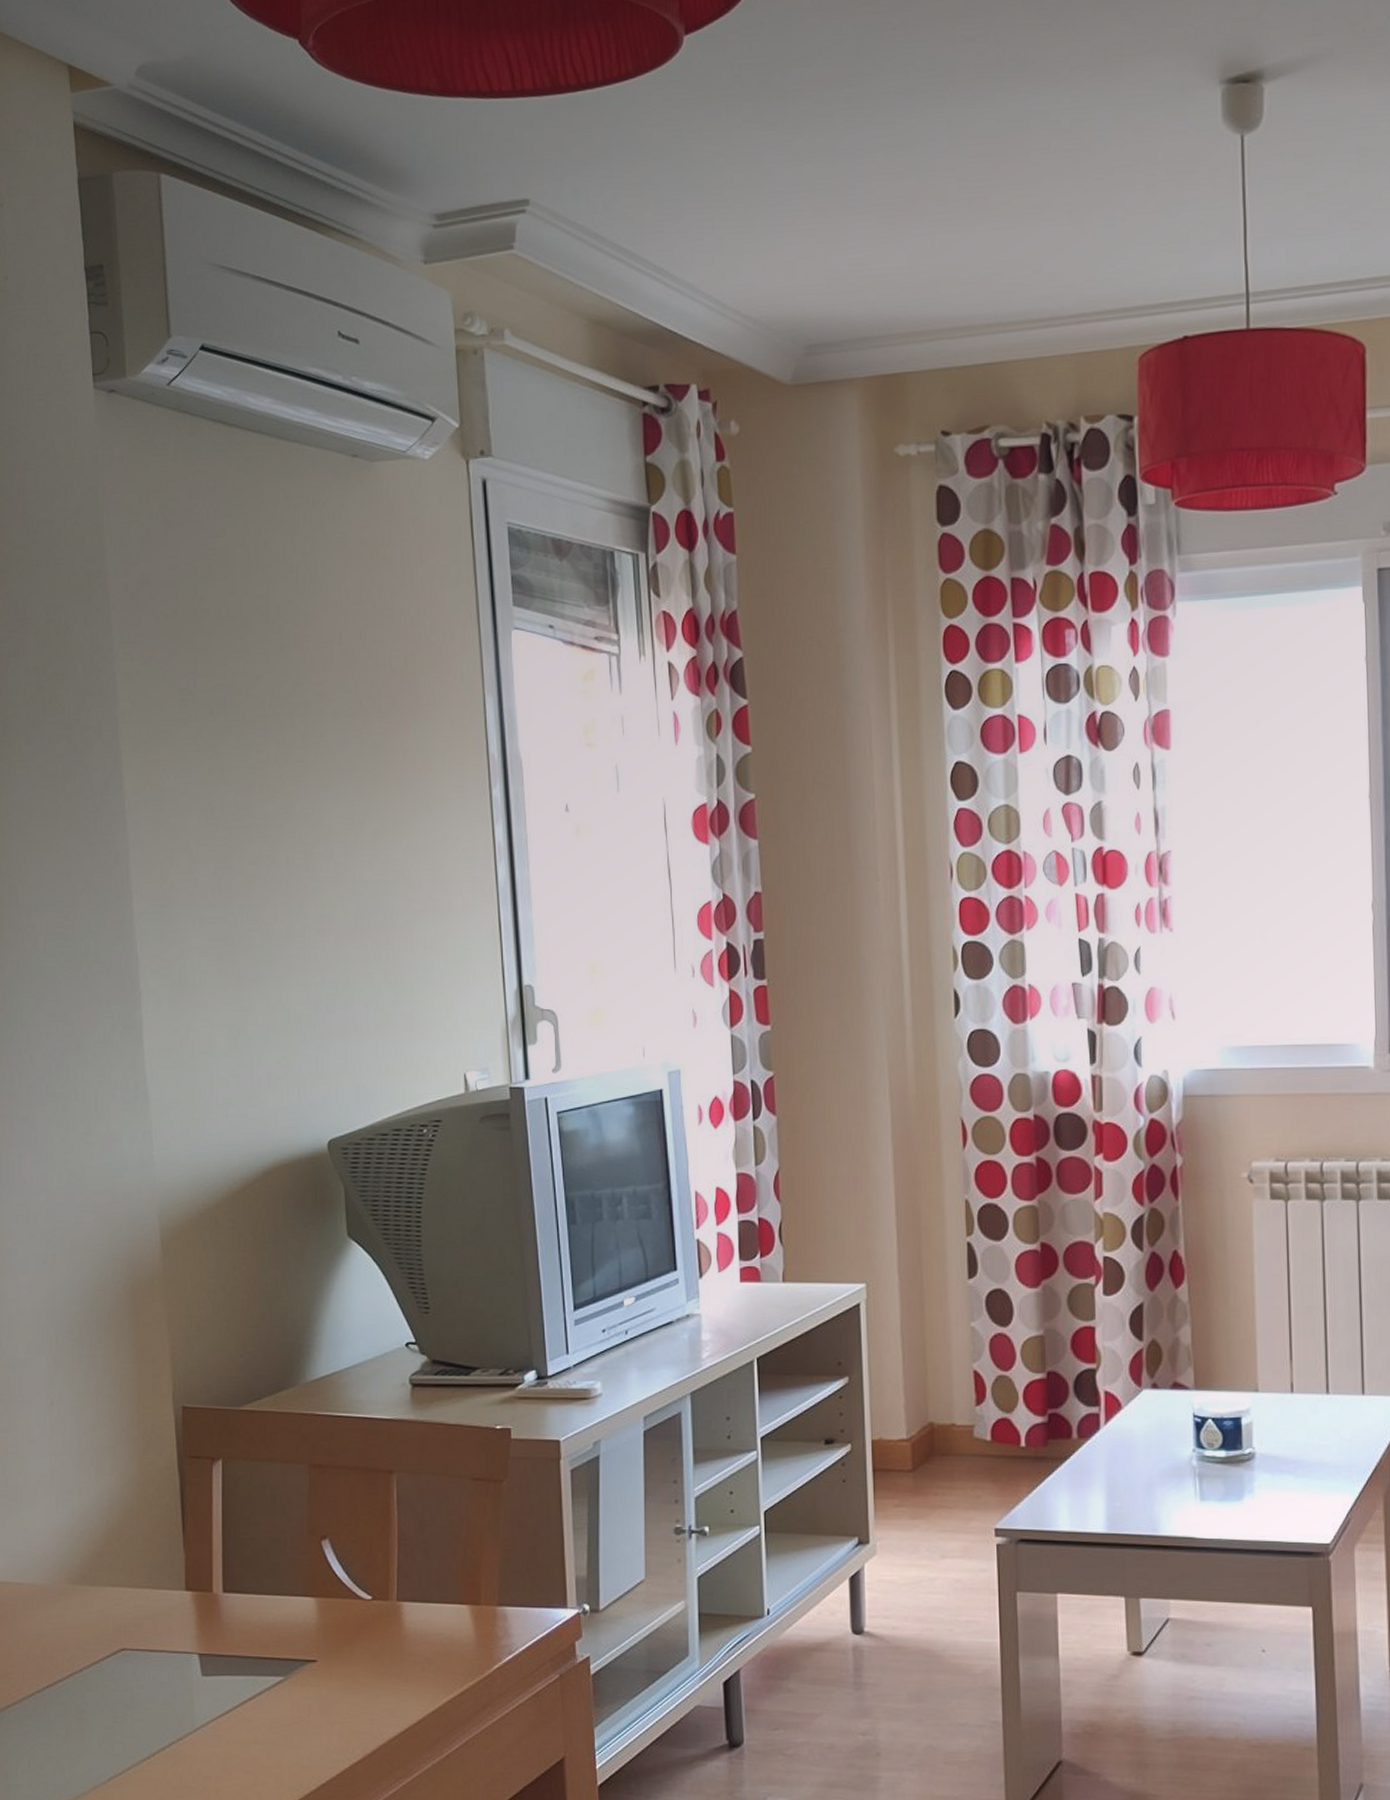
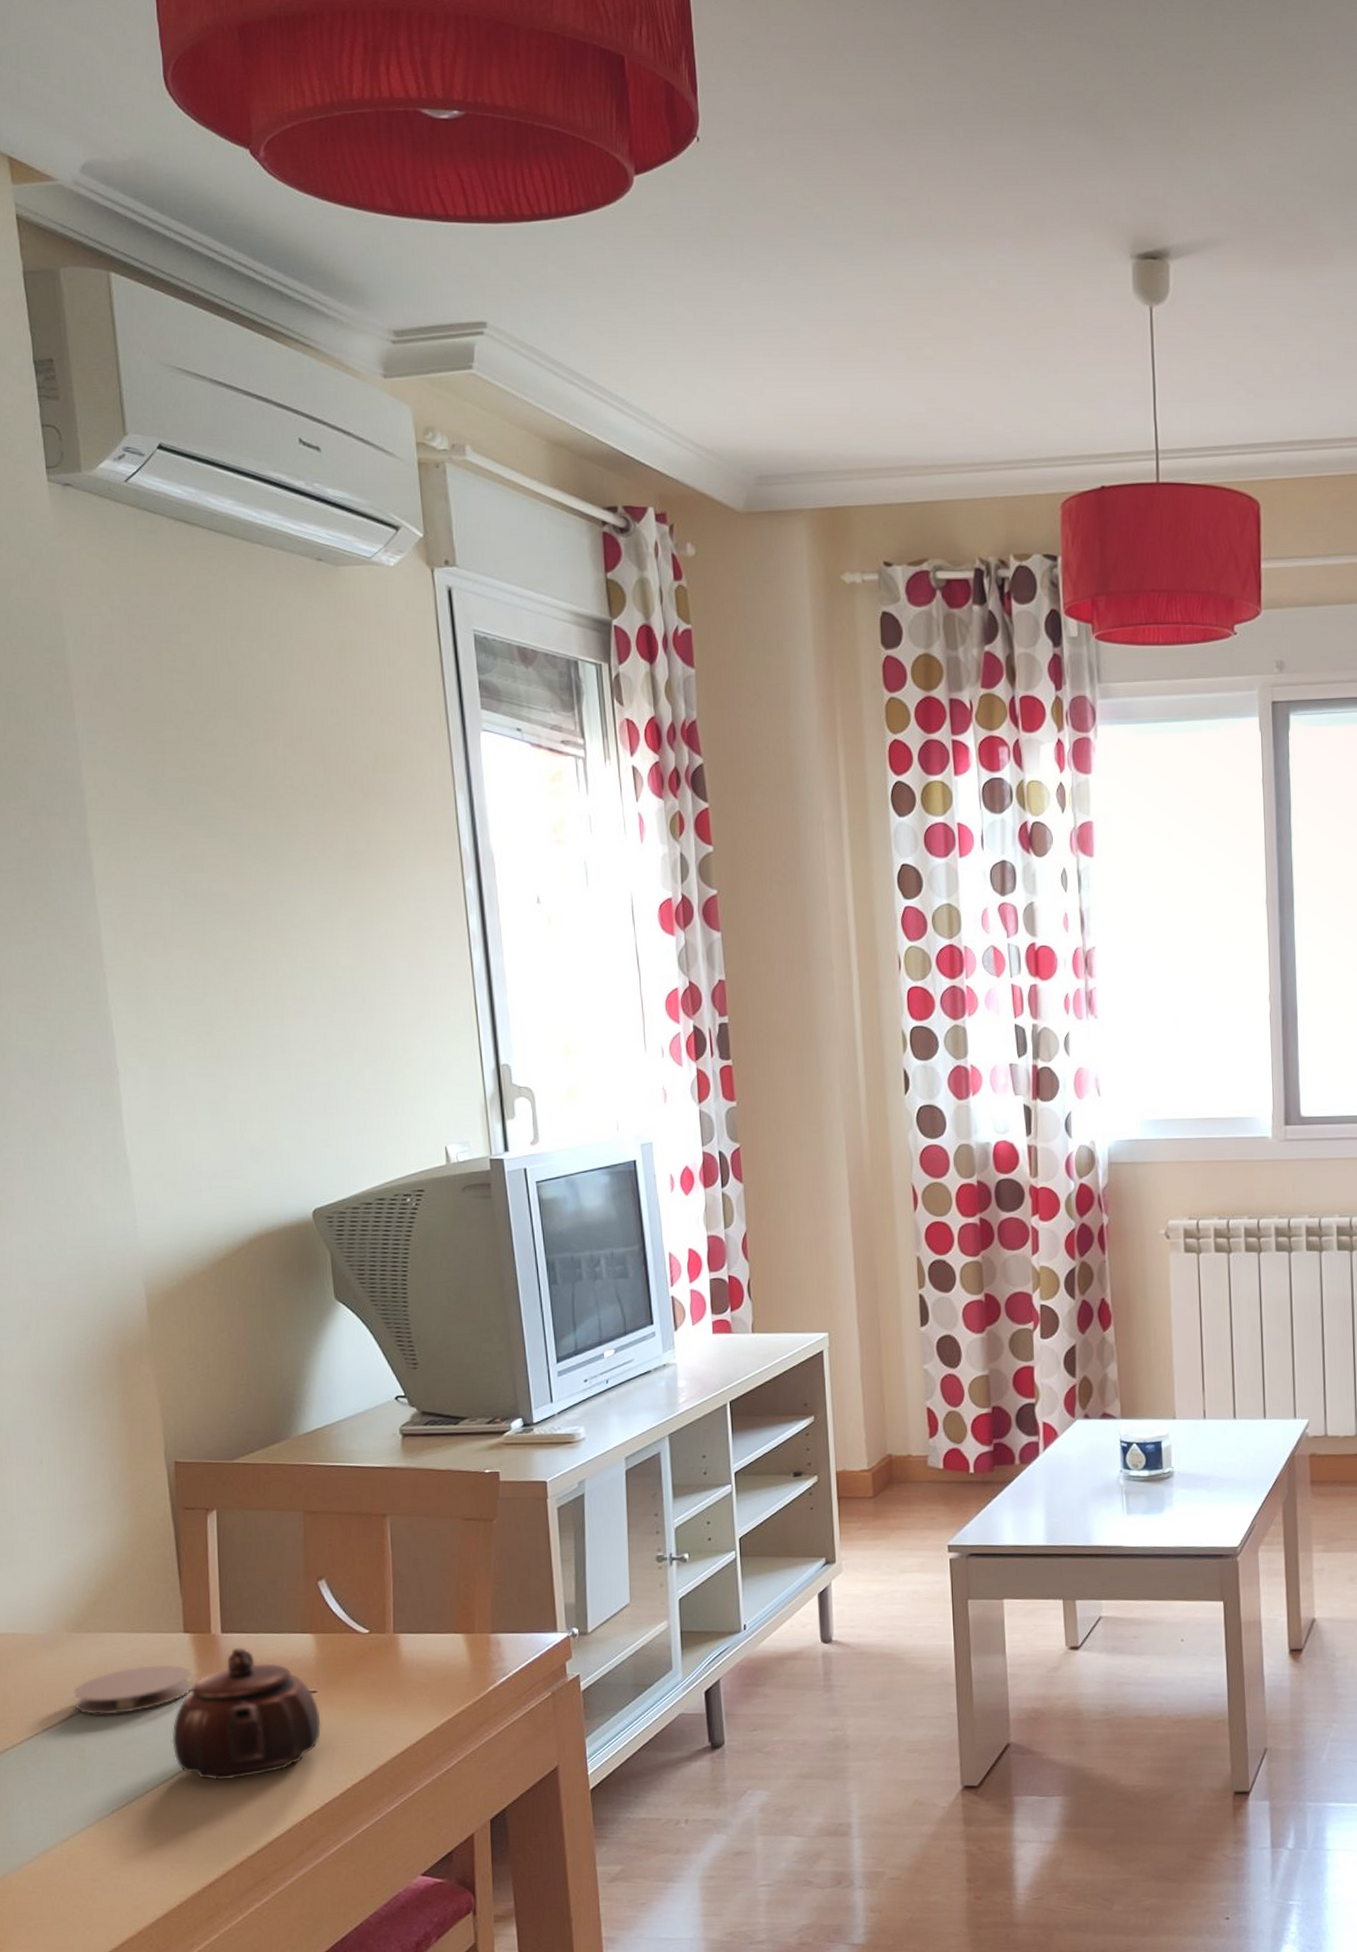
coaster: none [74,1624,193,1675] -> present [72,1664,193,1715]
teapot: none [170,1608,320,1752] -> present [172,1647,321,1781]

